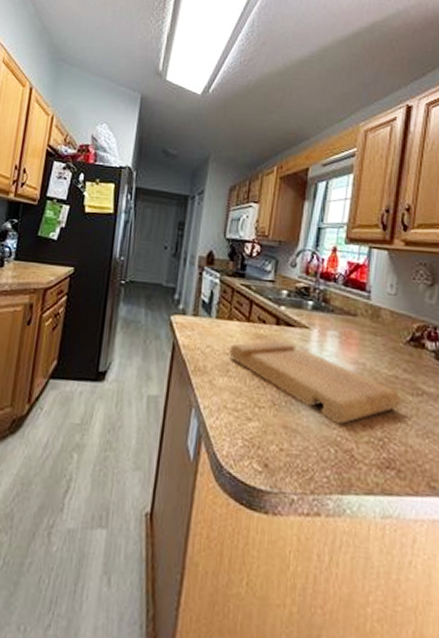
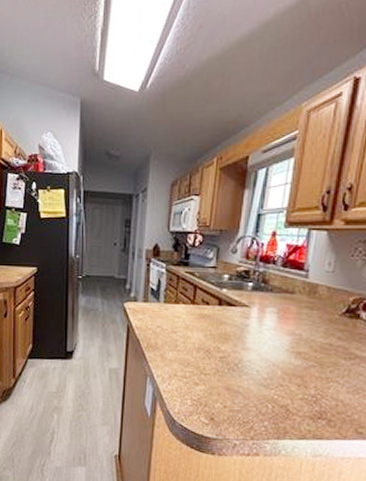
cutting board: present [229,341,402,425] -> none [177,319,335,386]

